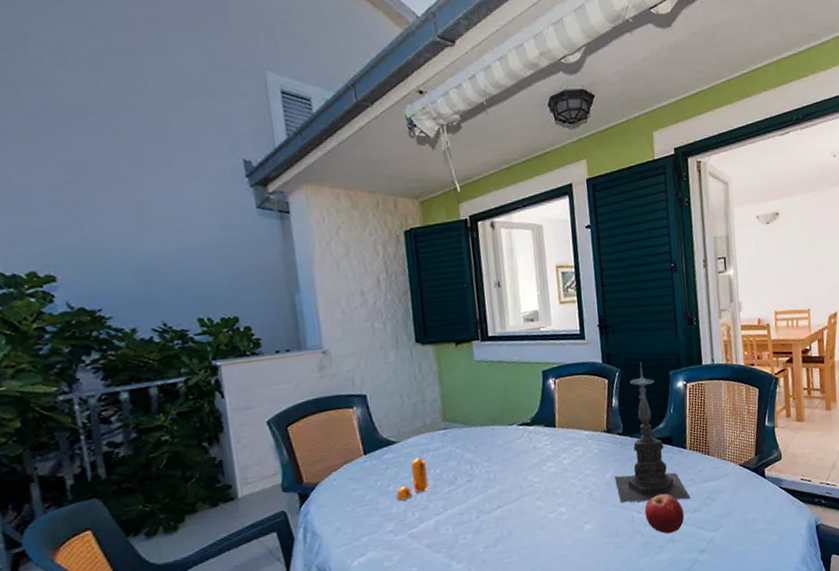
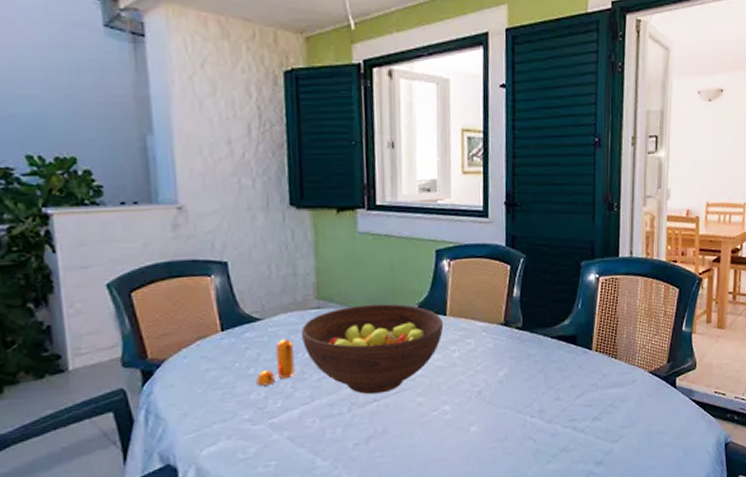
fruit bowl: none [432,420,554,502] -> present [302,304,444,395]
candle holder: present [614,362,691,503] -> none [508,249,591,406]
fruit: present [644,493,685,534] -> none [539,397,582,442]

